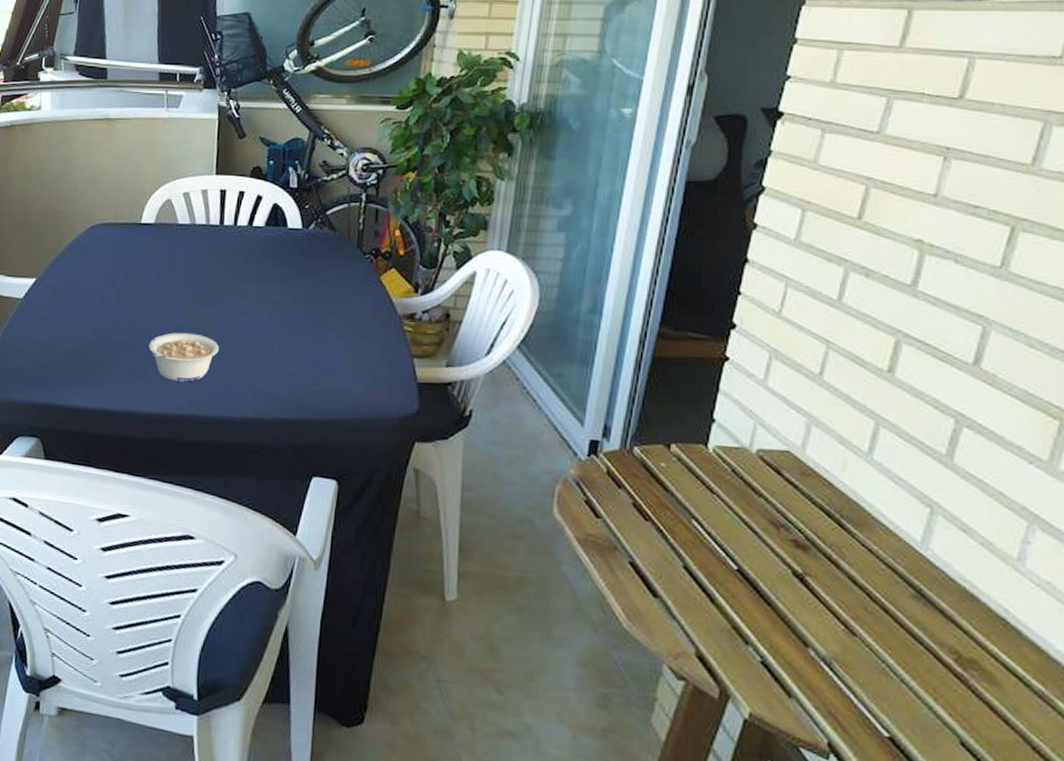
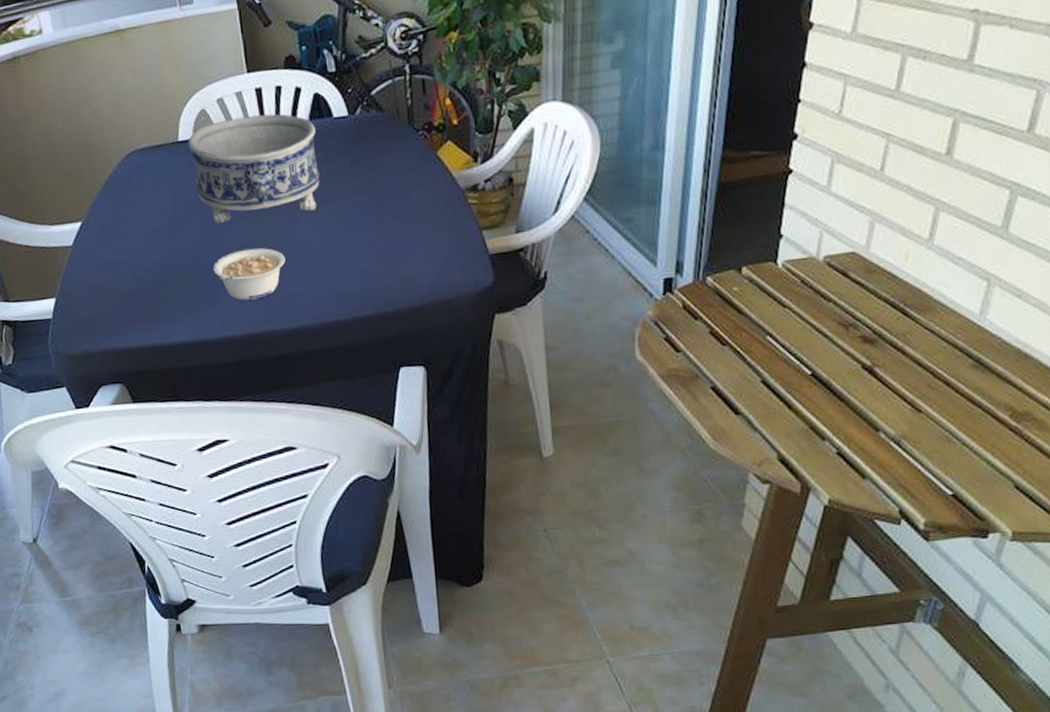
decorative bowl: none [148,212,269,309] -> present [187,114,320,224]

